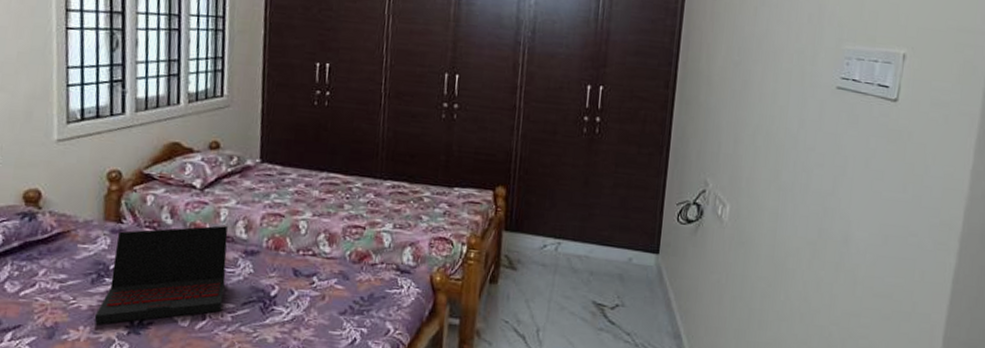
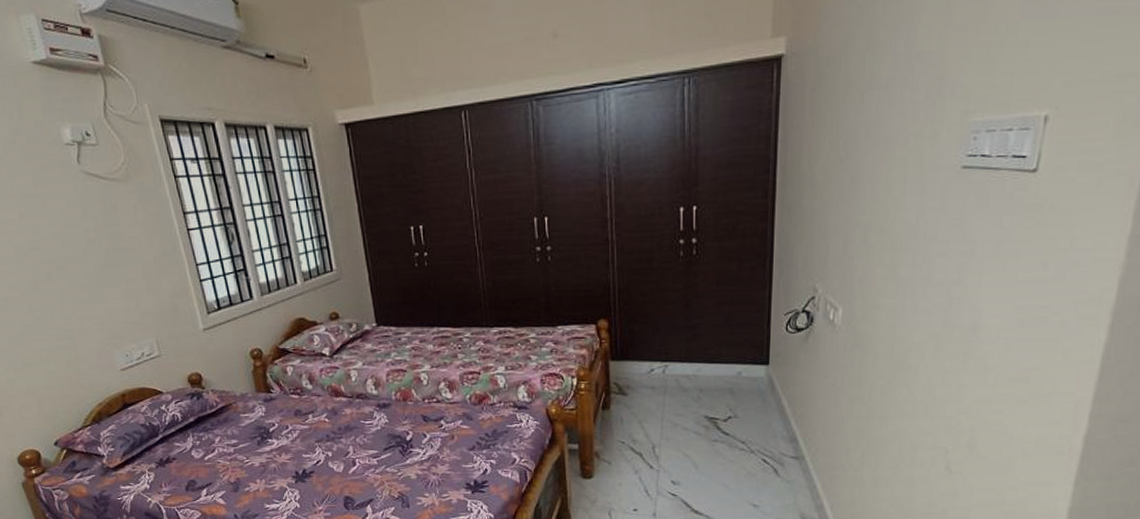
laptop: present [94,225,228,325] -> none [266,385,368,477]

